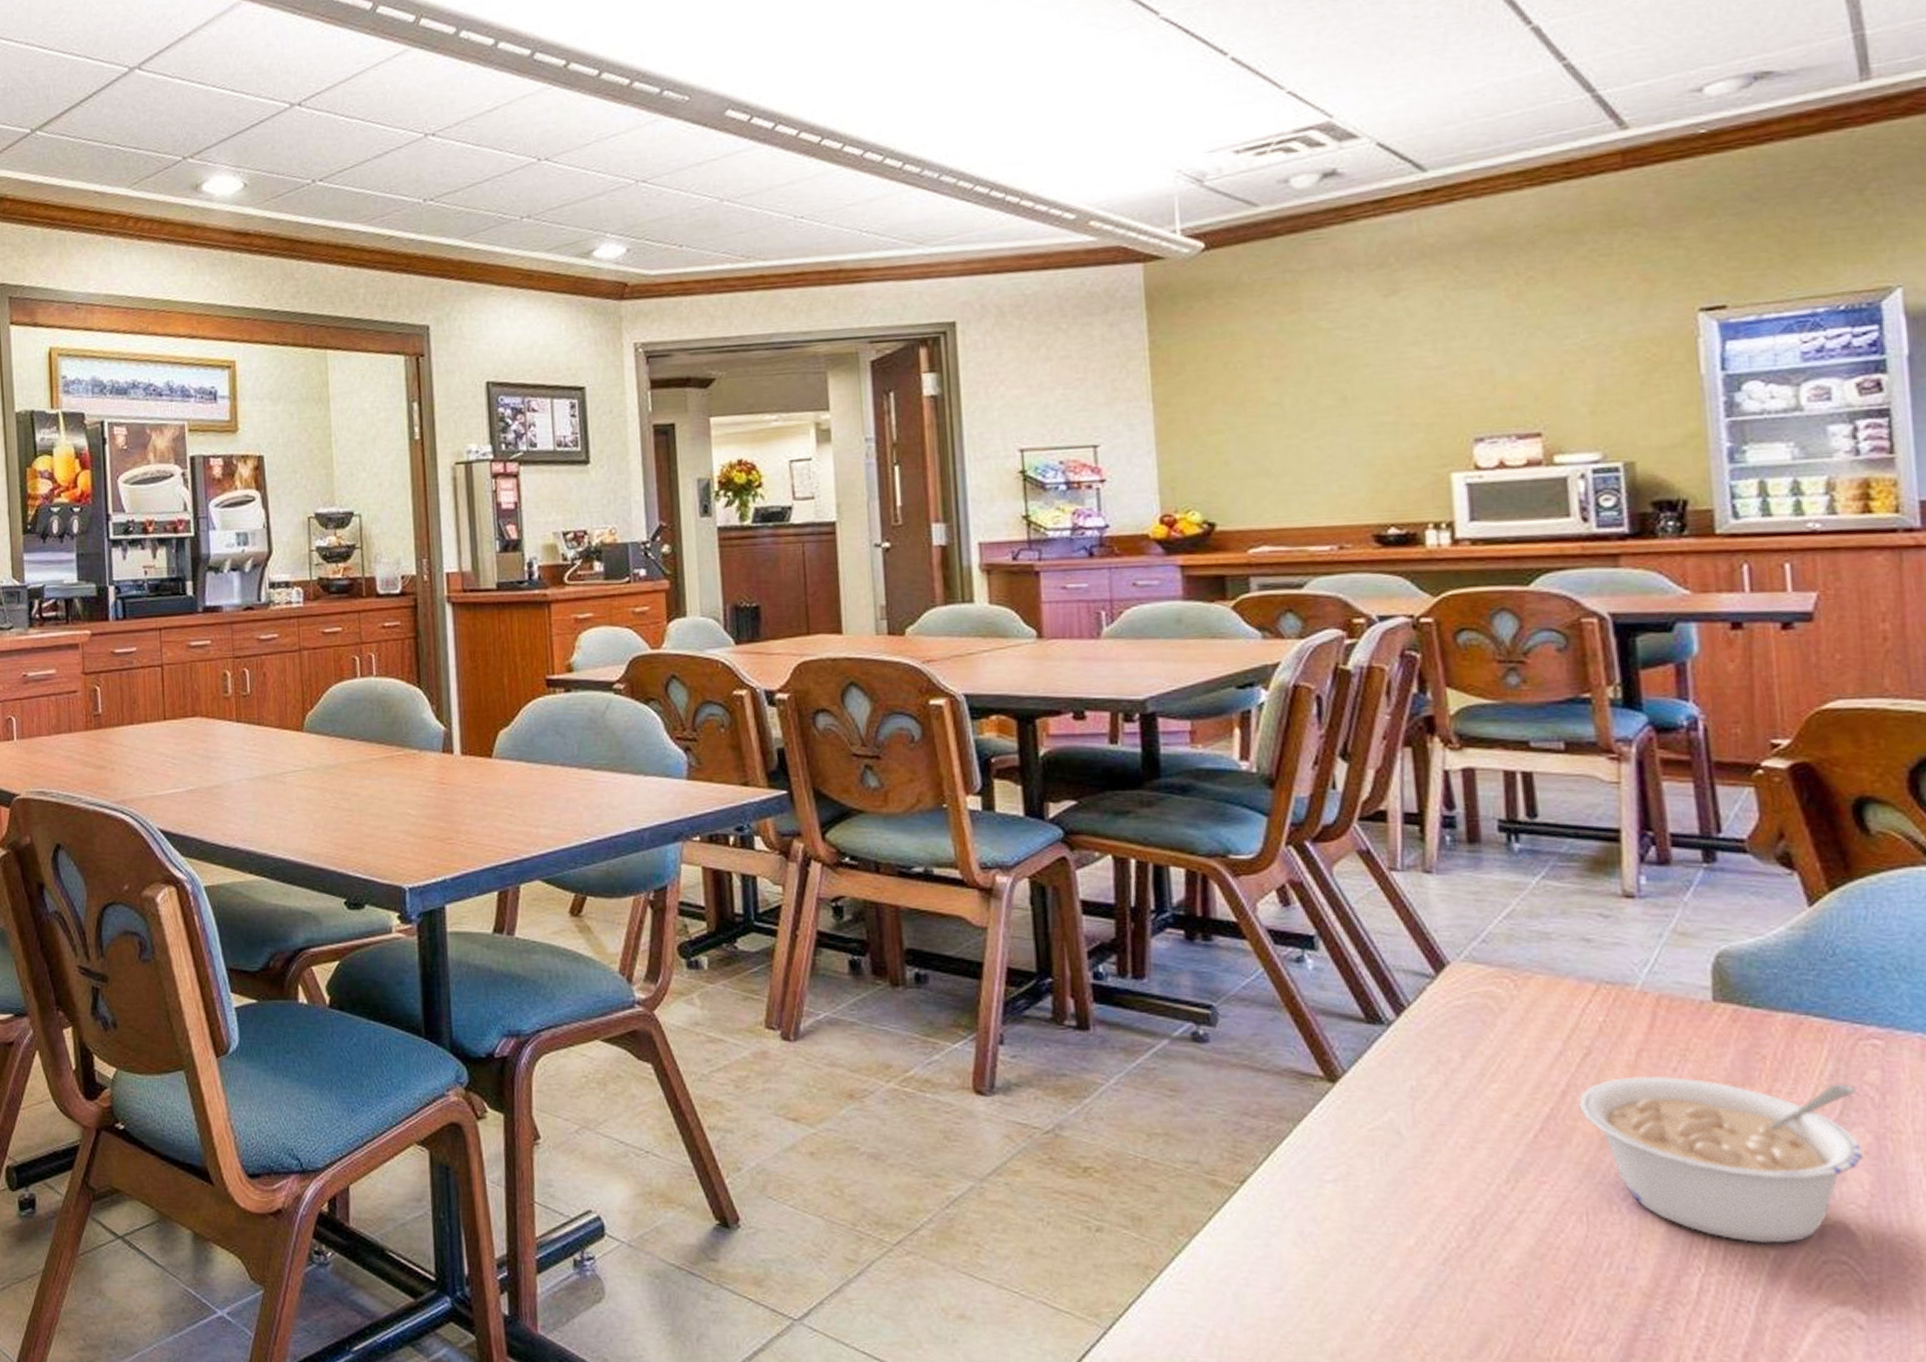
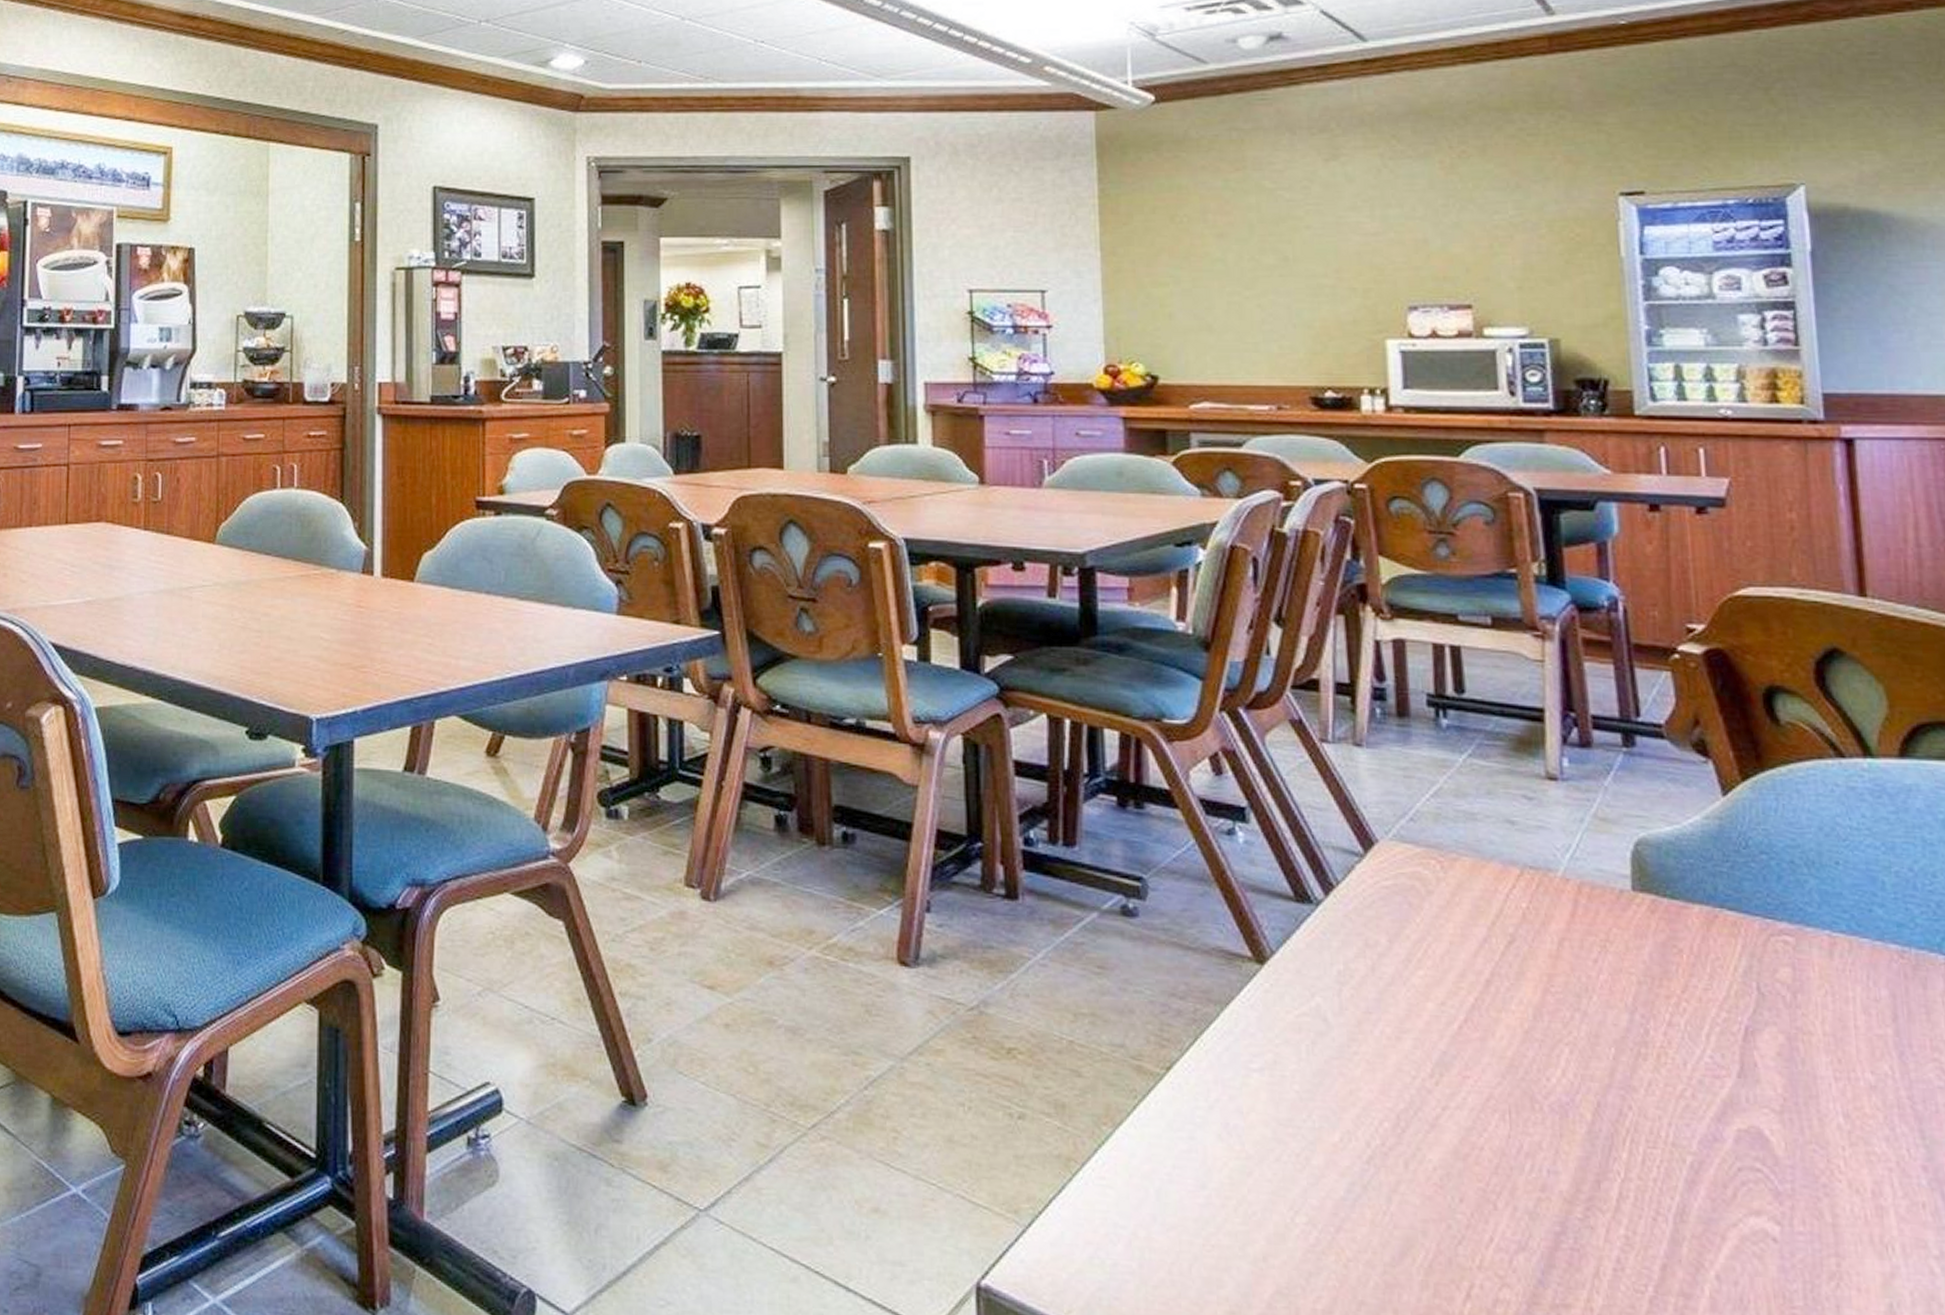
legume: present [1579,1075,1863,1243] -> none [1503,966,1775,1148]

